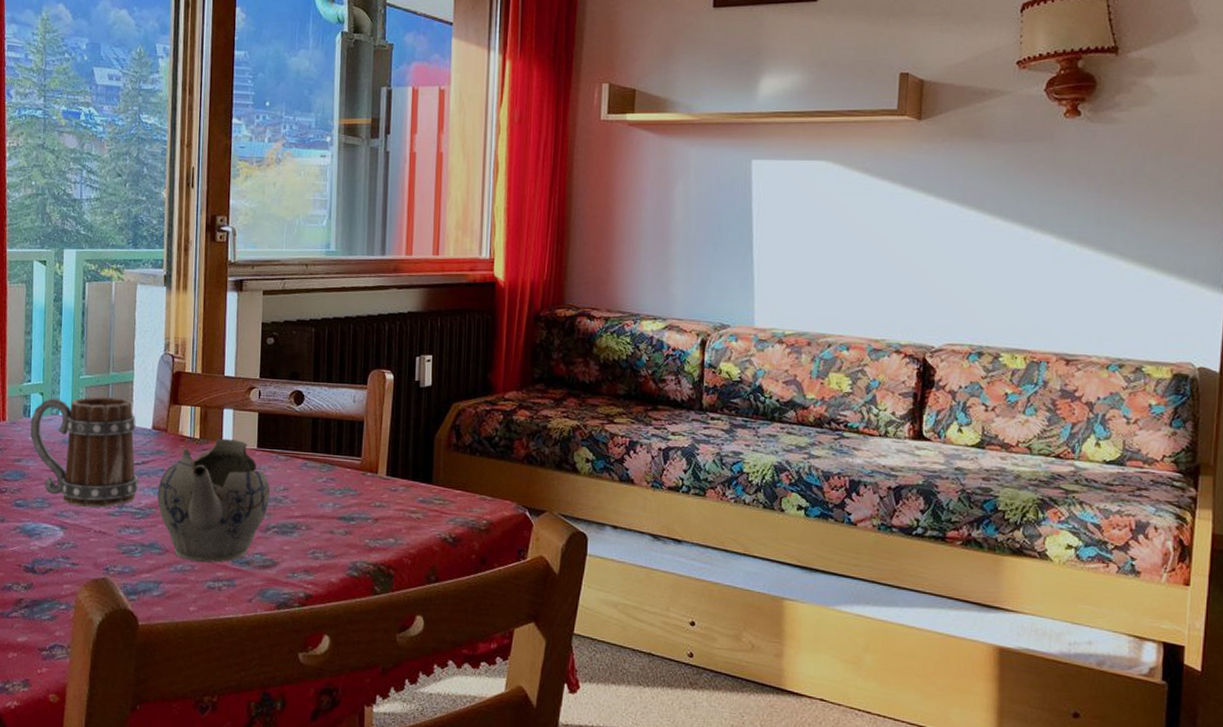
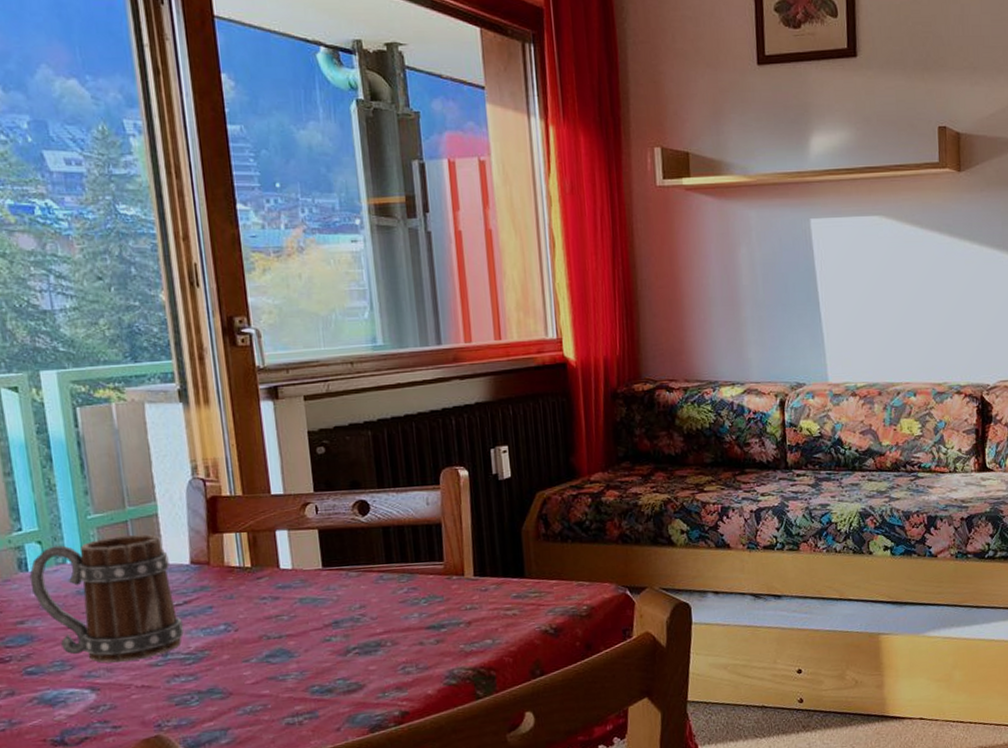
teapot: present [157,438,270,563] -> none [208,562,345,700]

